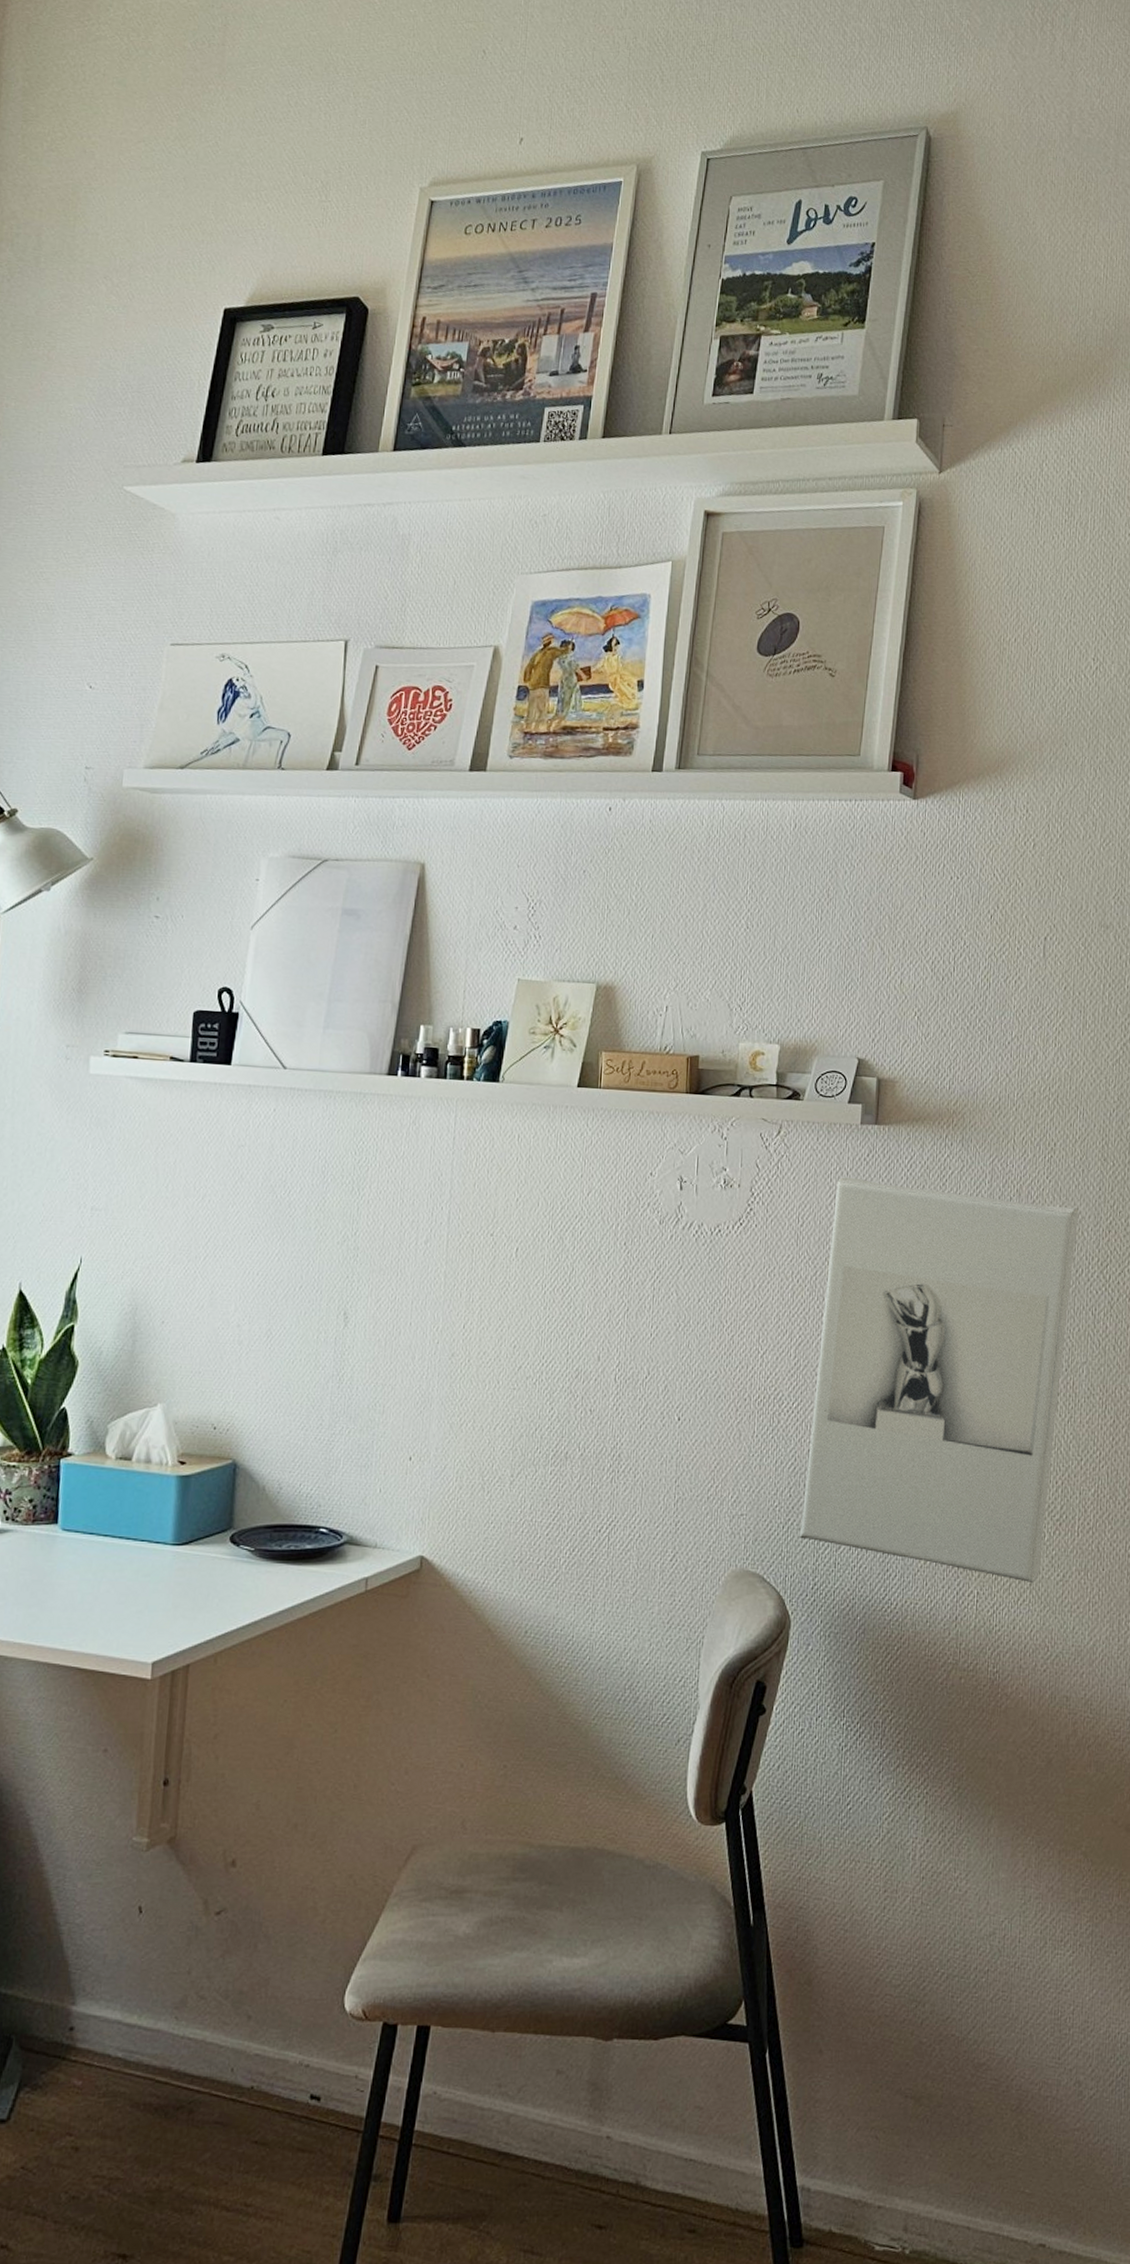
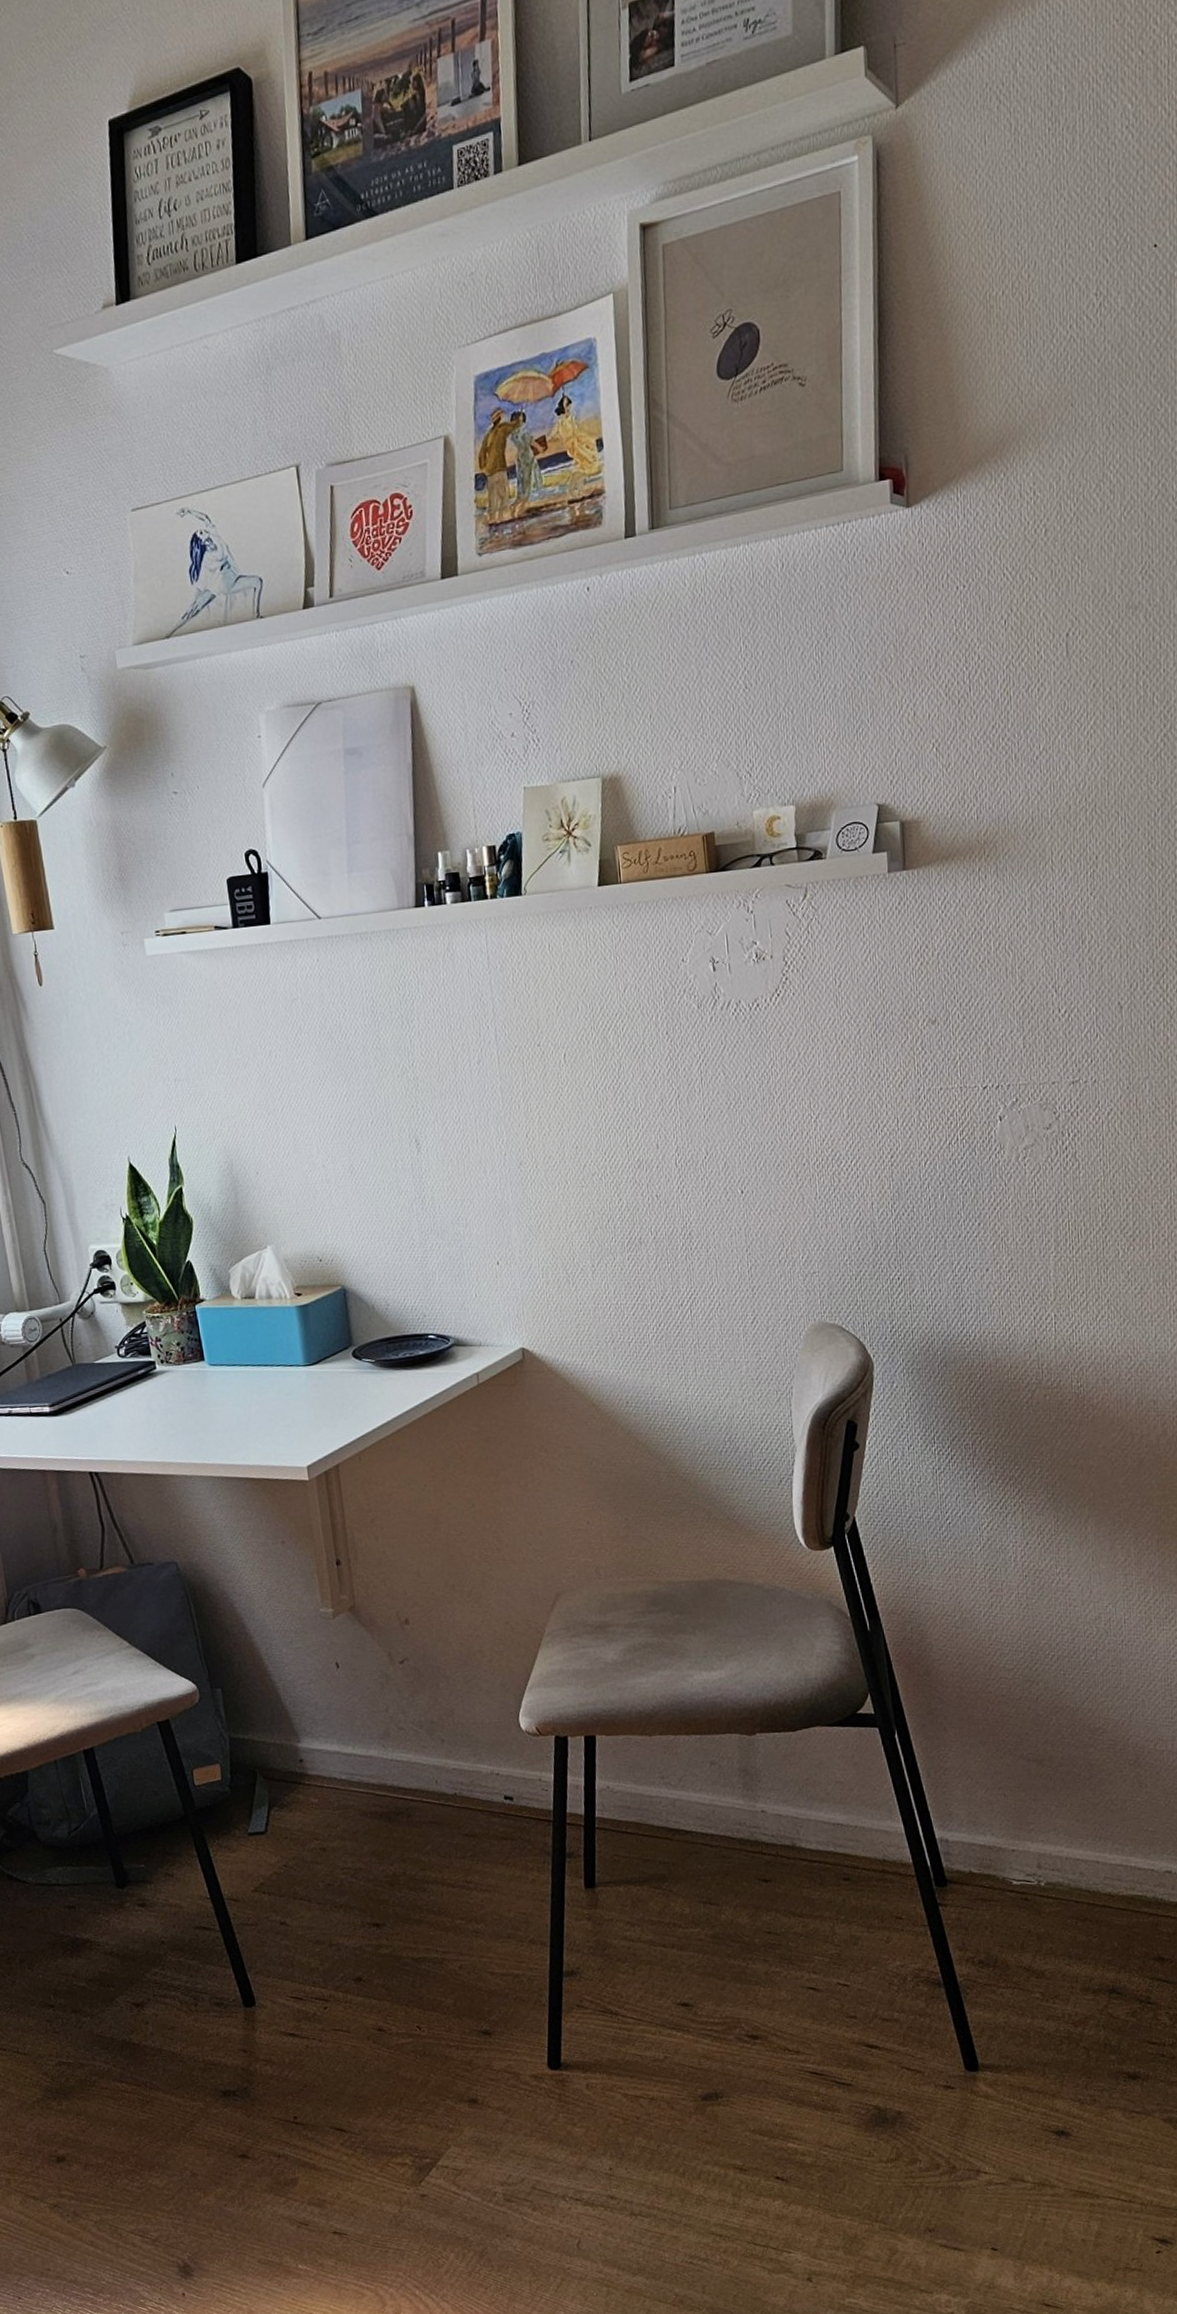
wall sculpture: present [799,1177,1080,1584] -> none [870,920,1129,1300]

